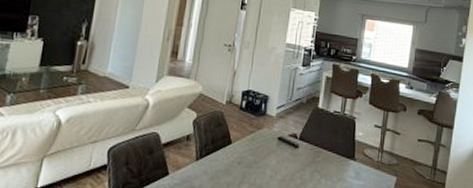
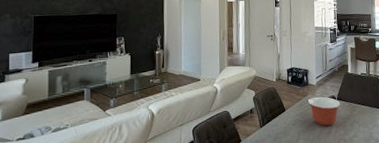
mixing bowl: none [262,131,303,171] -> present [308,96,341,126]

